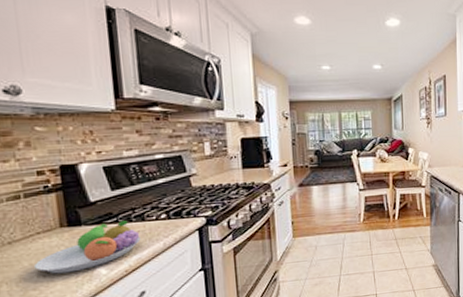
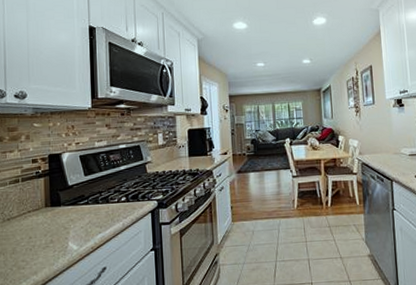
fruit bowl: present [34,221,141,274] -> none [25,202,105,248]

